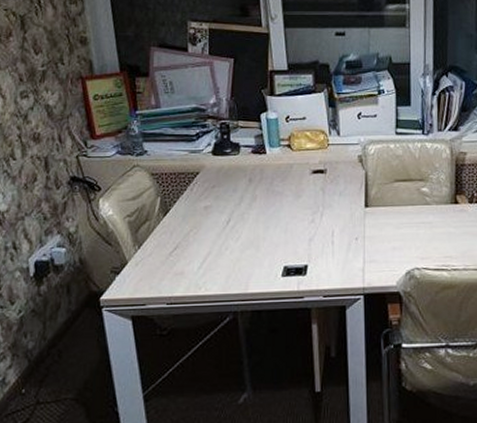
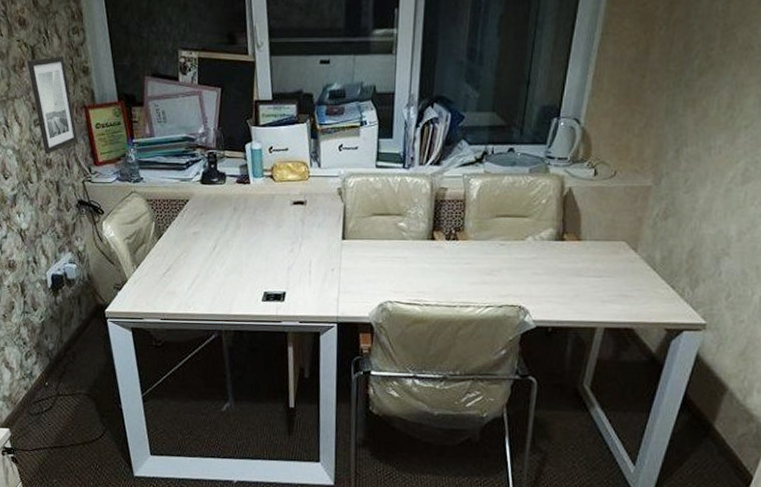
wall art: none [15,25,72,128] -> present [27,56,77,154]

